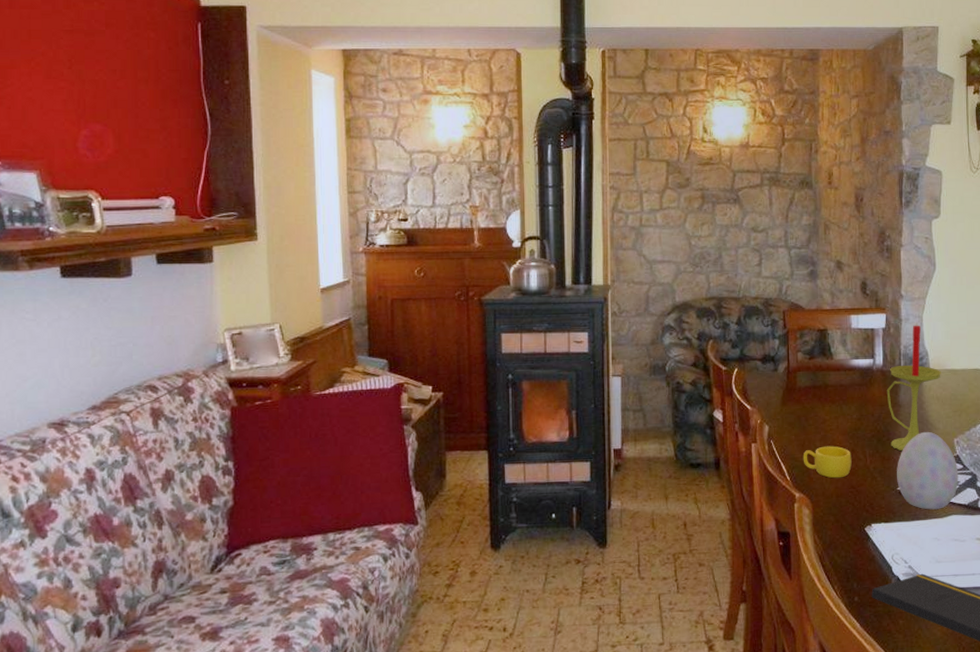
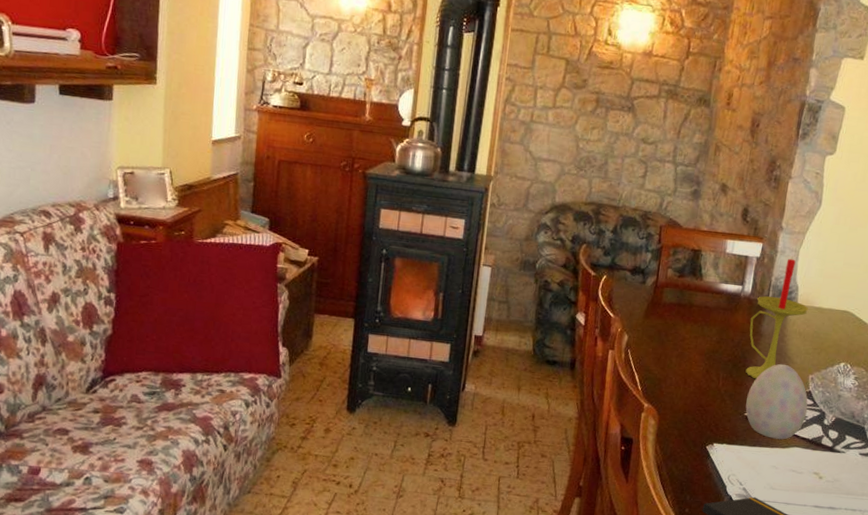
cup: present [803,446,852,479] -> none [656,363,705,396]

